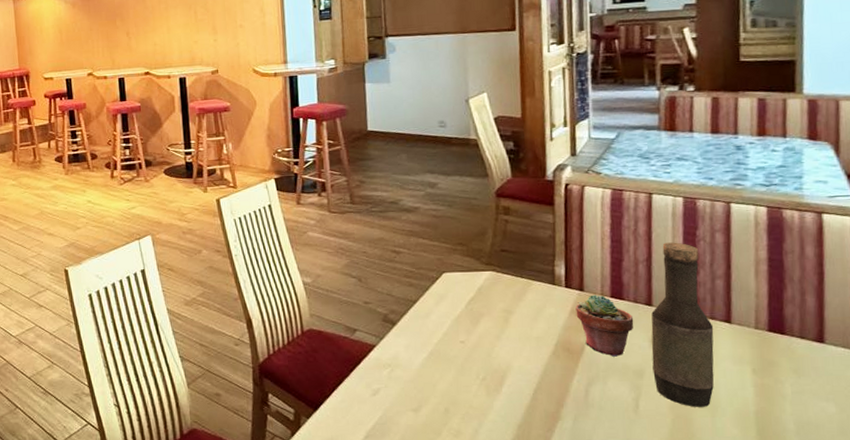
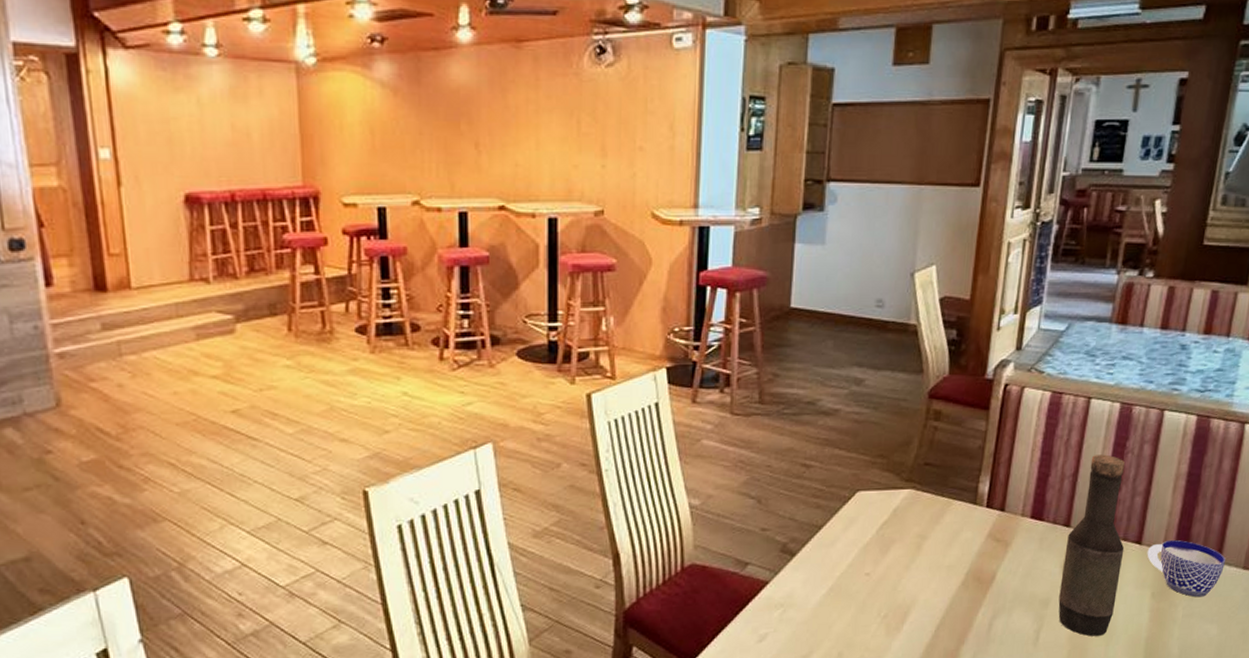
potted succulent: present [575,294,634,357] -> none [992,515,1050,585]
cup: none [739,319,830,375] -> present [1147,539,1226,598]

